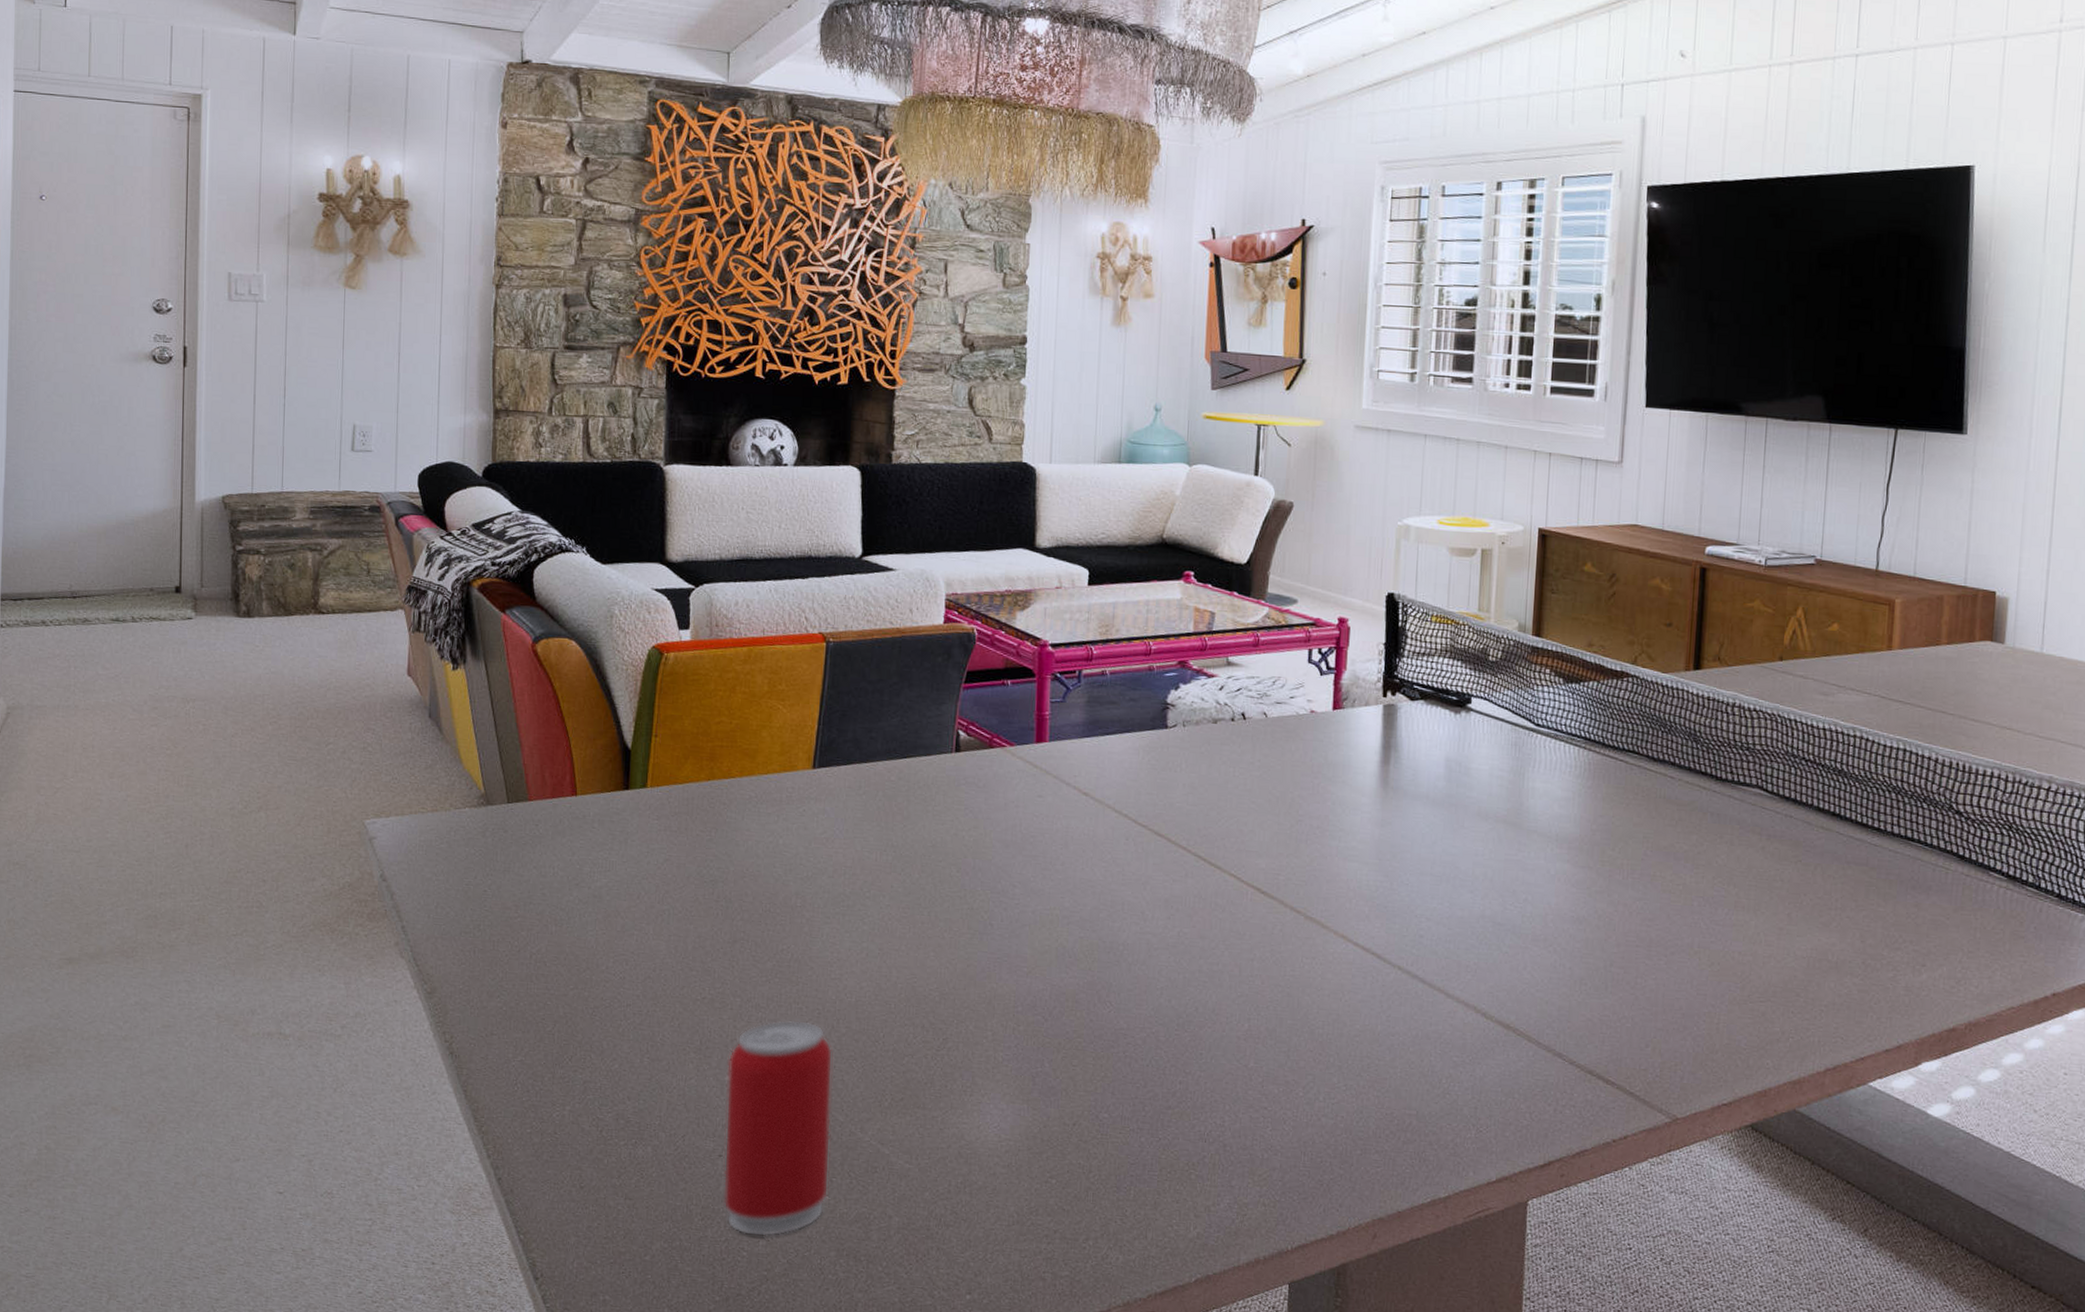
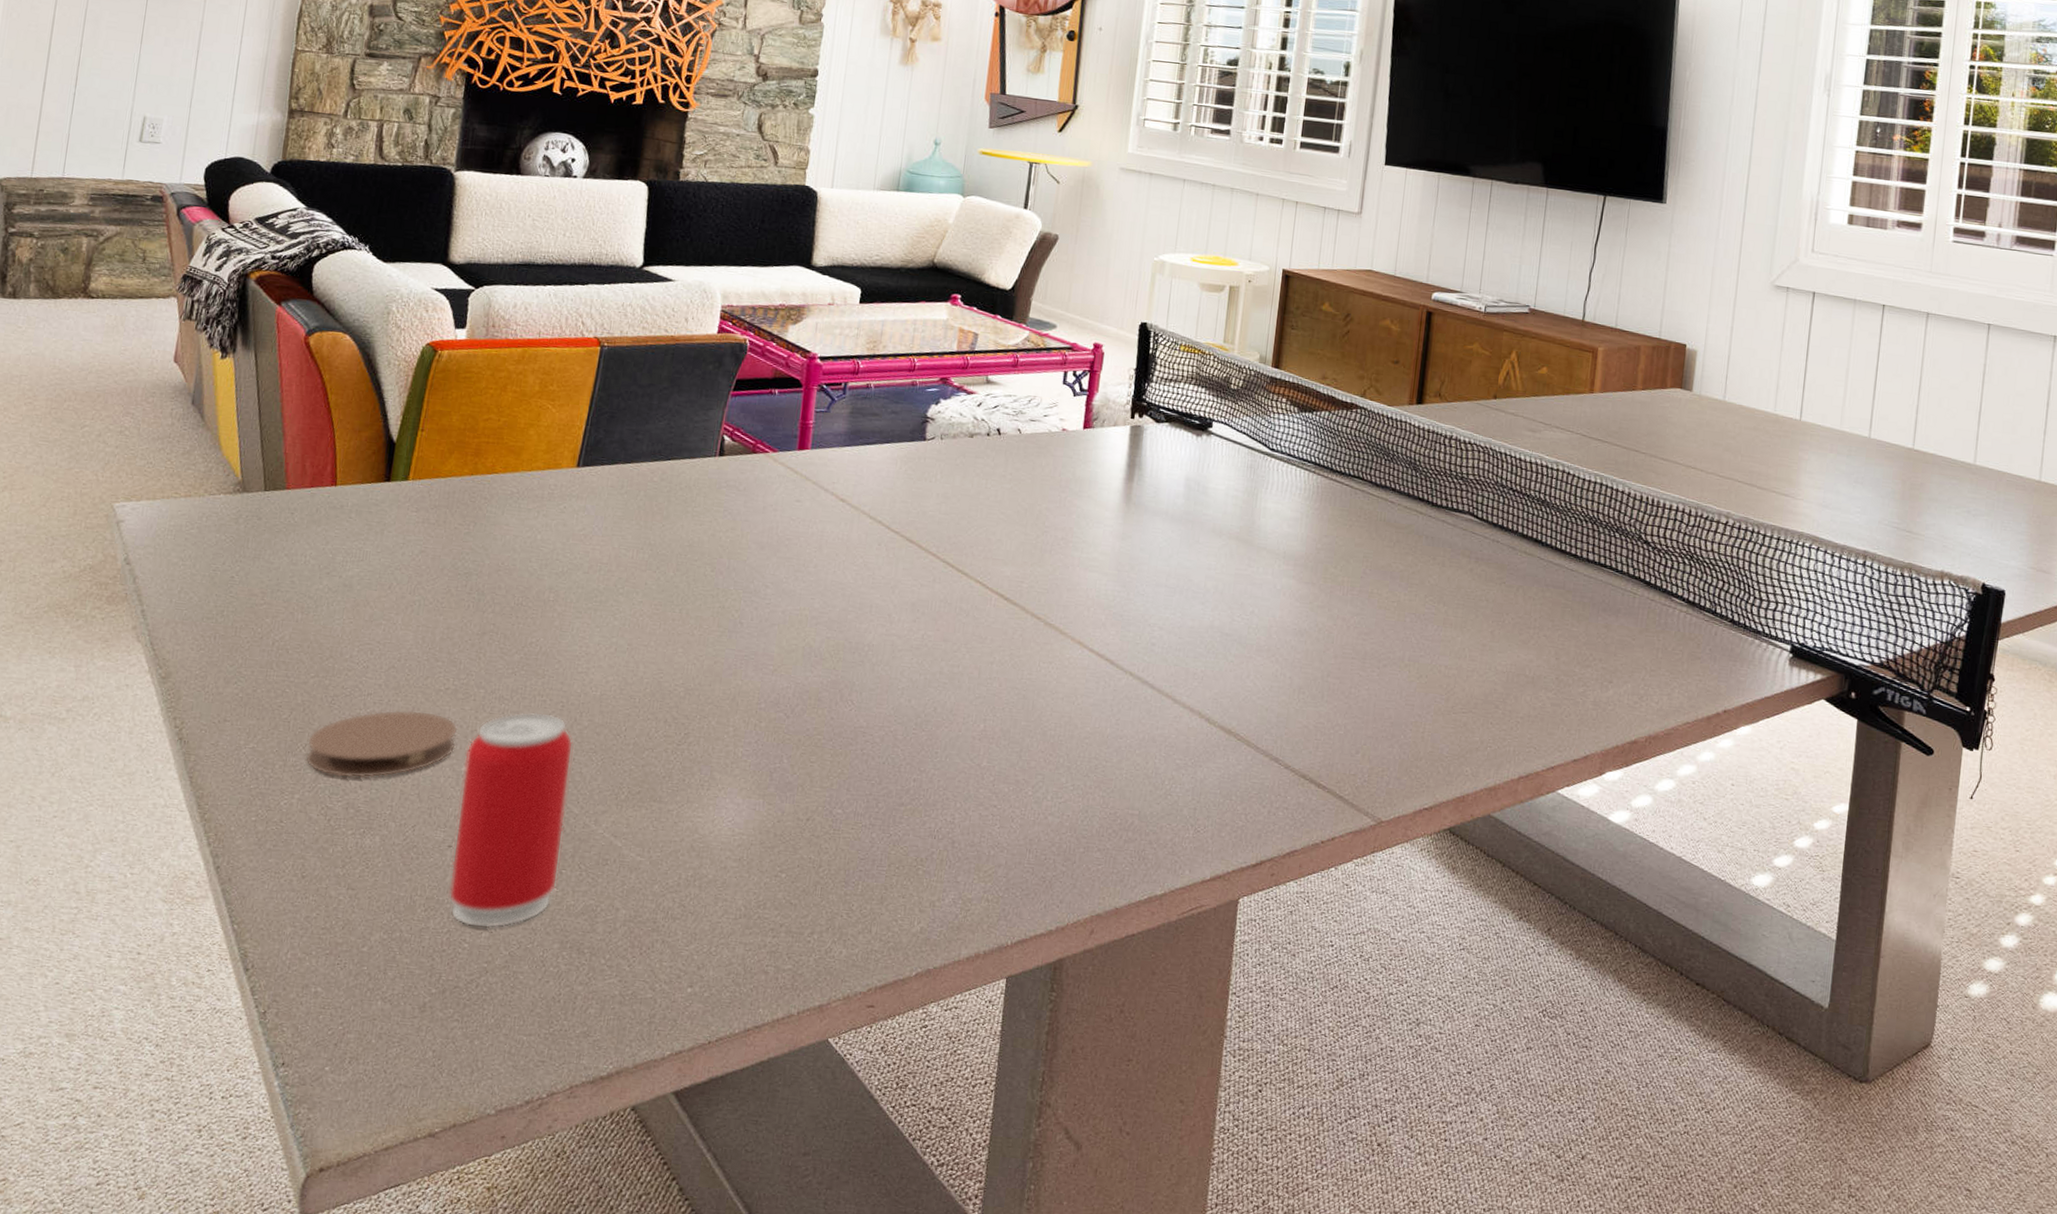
coaster: none [573,1020,718,1090] -> present [306,709,458,779]

